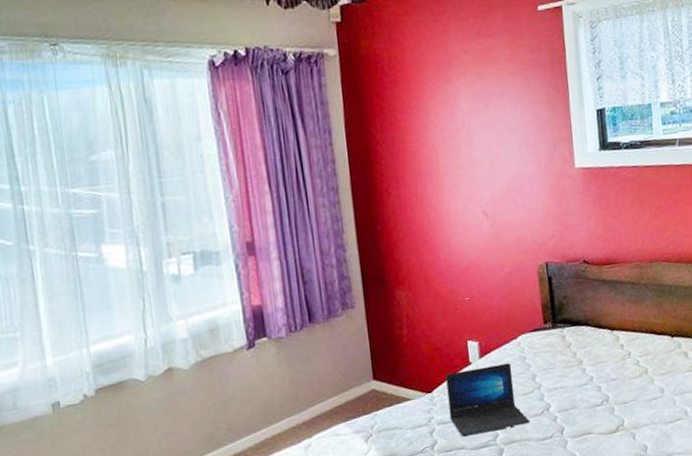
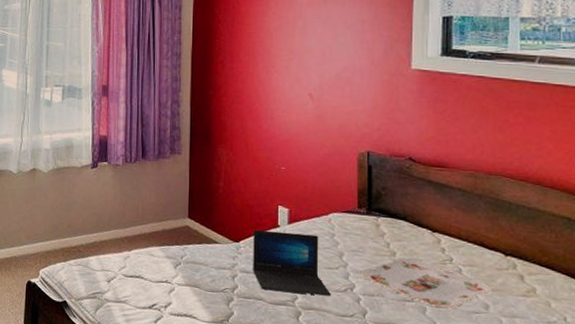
serving tray: none [554,362,665,404] -> present [361,258,492,308]

